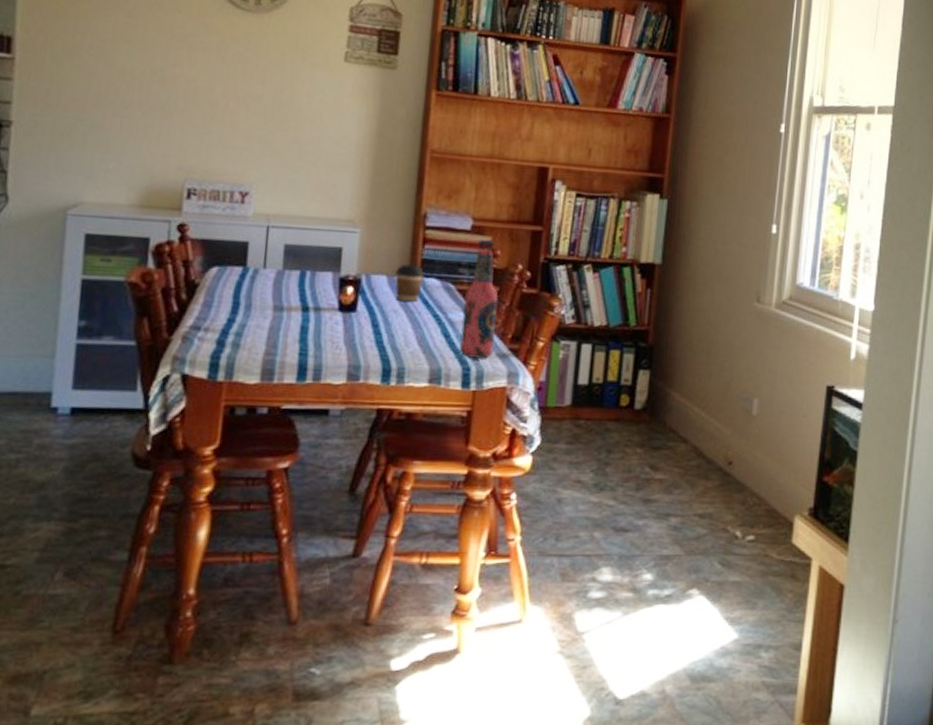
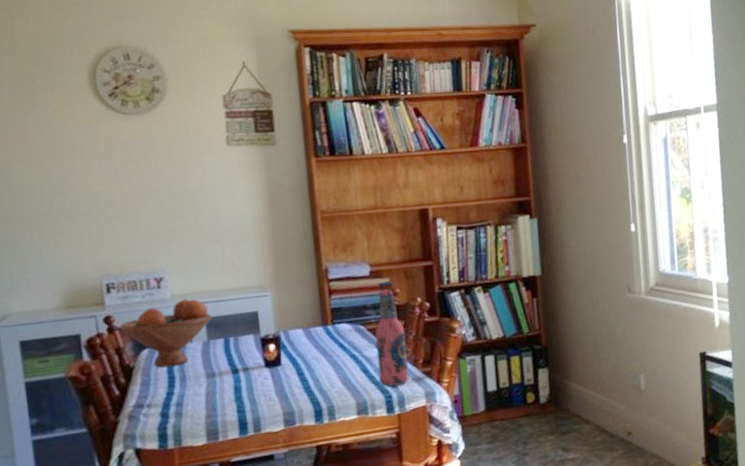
fruit bowl: none [192,220,292,292] -> present [119,299,212,368]
coffee cup: present [395,262,425,302] -> none [310,312,336,349]

